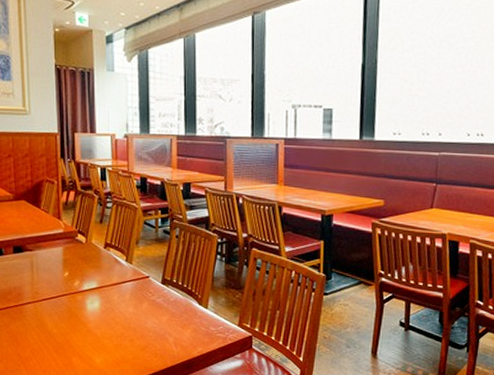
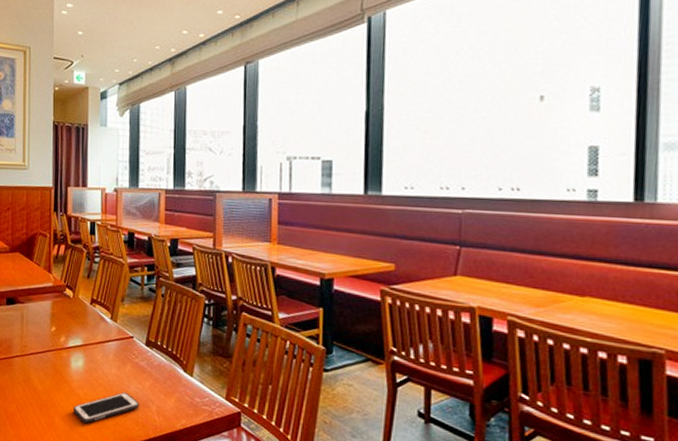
cell phone: none [90,328,157,360] -> present [72,392,140,424]

